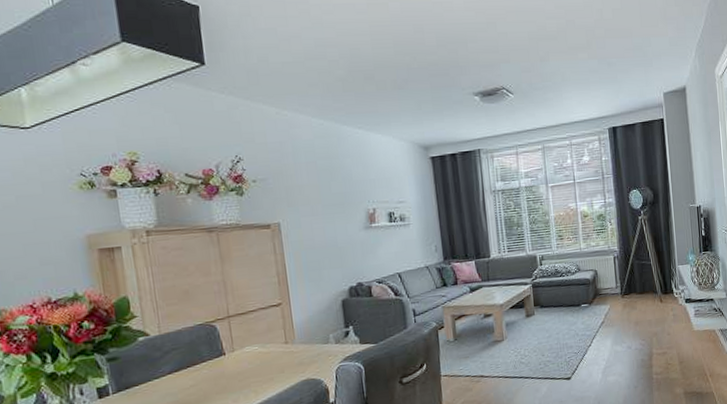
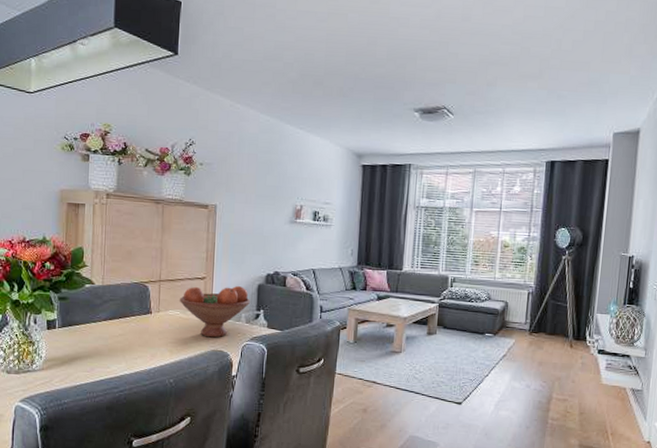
fruit bowl: none [254,304,337,368] -> present [179,285,251,338]

